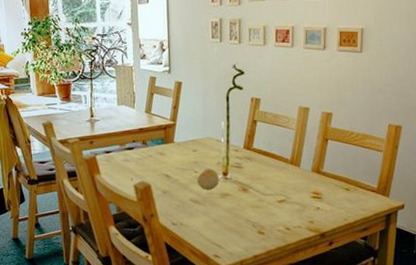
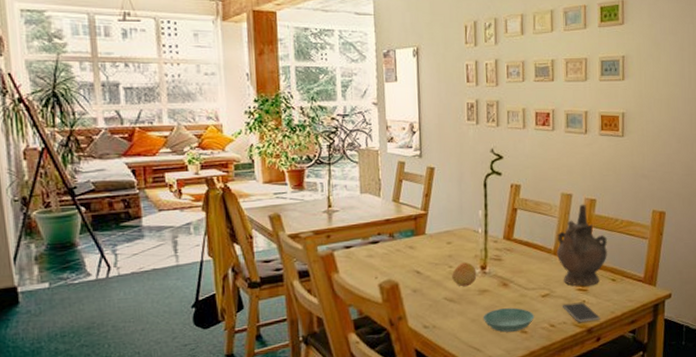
saucer: none [224,211,271,232] -> present [482,307,534,332]
ceremonial vessel: none [293,117,343,195] -> present [556,204,608,287]
smartphone: none [297,208,334,227] -> present [562,302,601,322]

